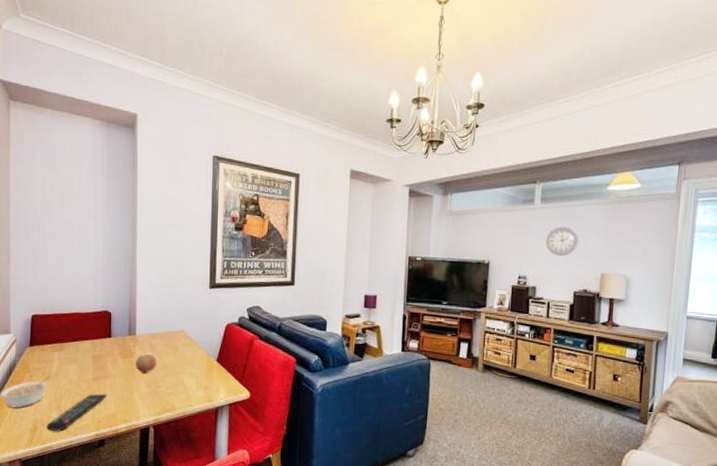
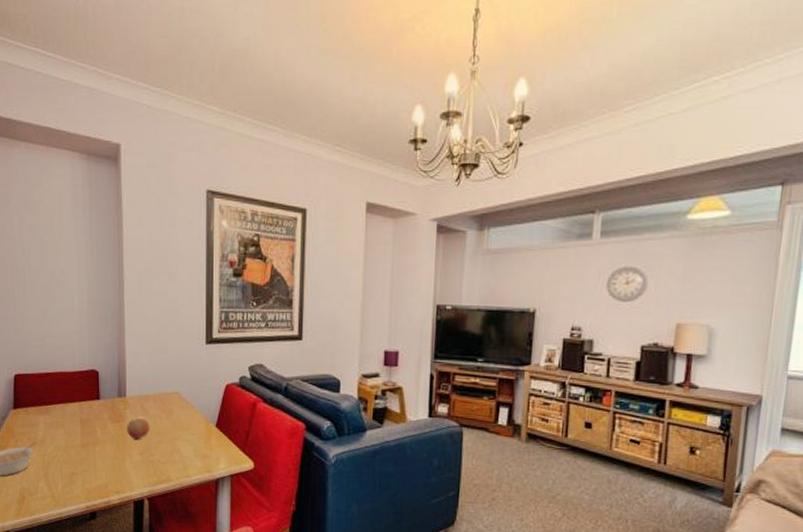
remote control: present [46,393,108,431] -> none [34,461,98,502]

